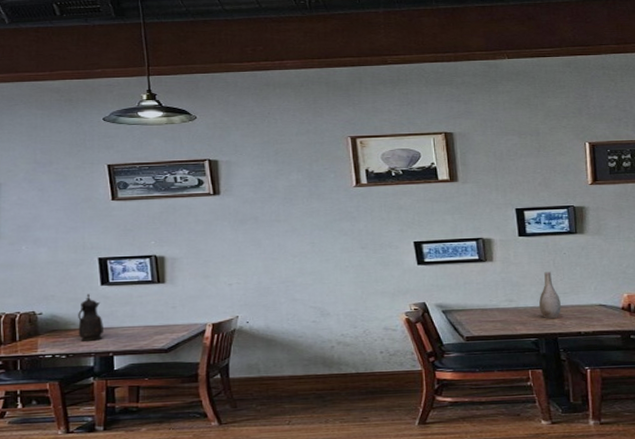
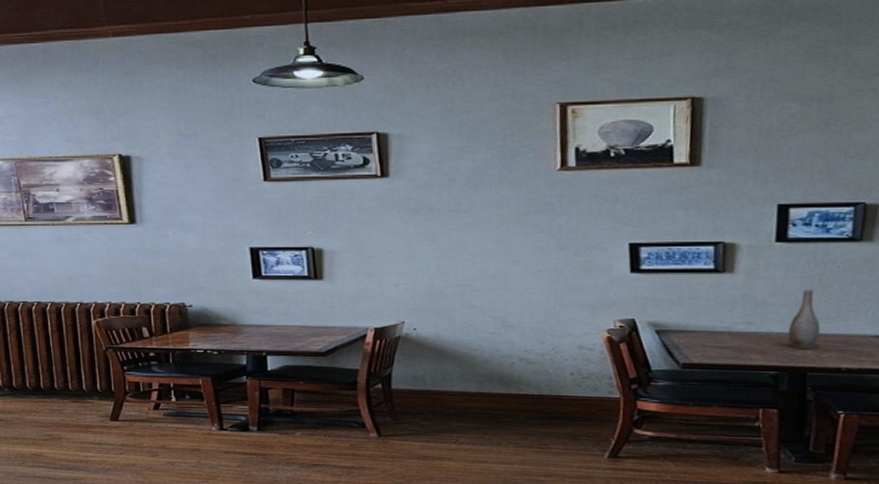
coffeepot: present [78,294,105,343] -> none [229,287,257,340]

